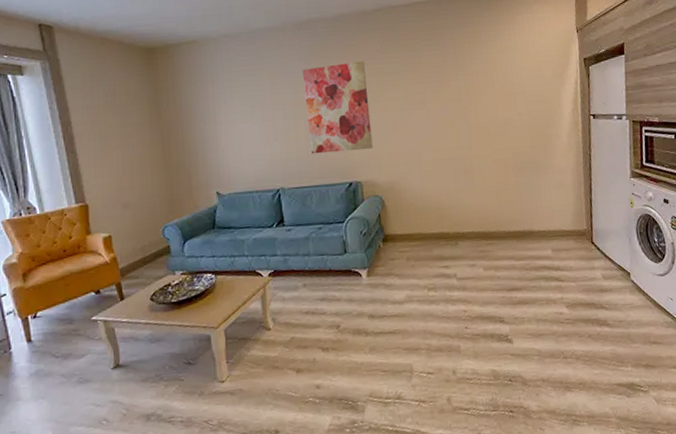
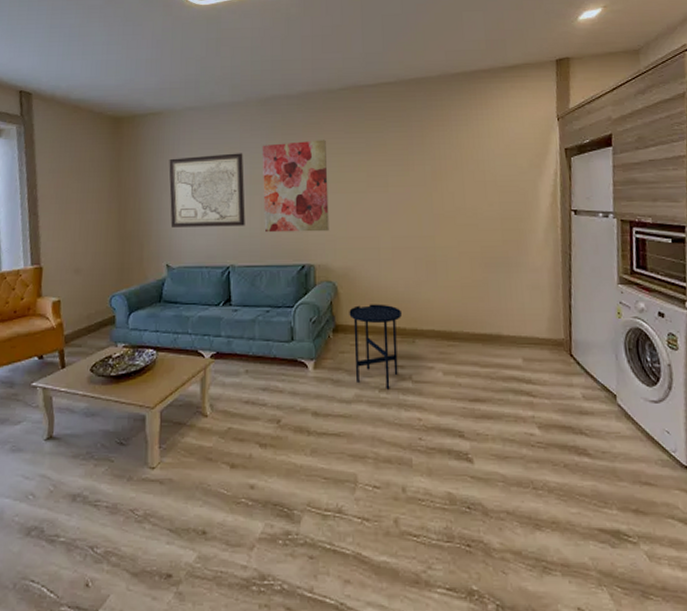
wall art: none [209,78,292,156] -> present [169,153,245,227]
side table: none [396,212,444,288] -> present [349,304,401,390]

